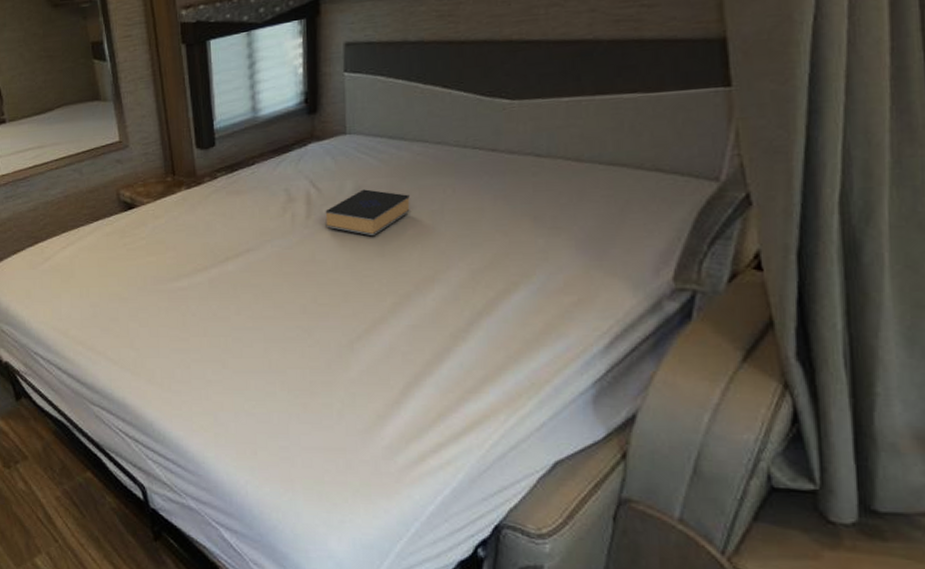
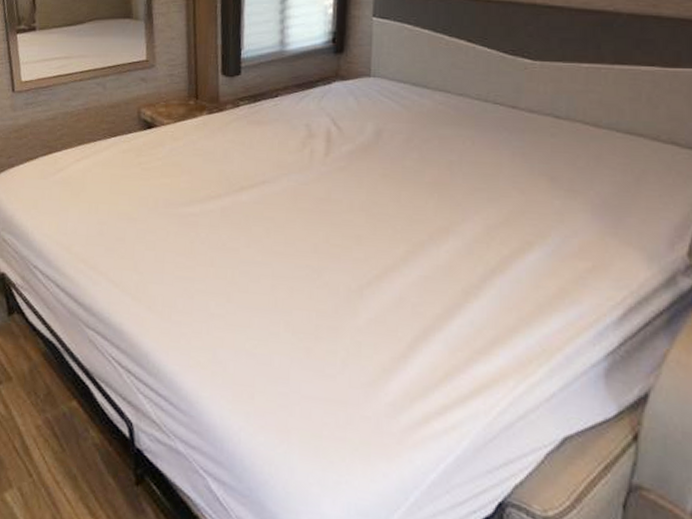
book: present [325,189,410,237] -> none [344,132,429,181]

